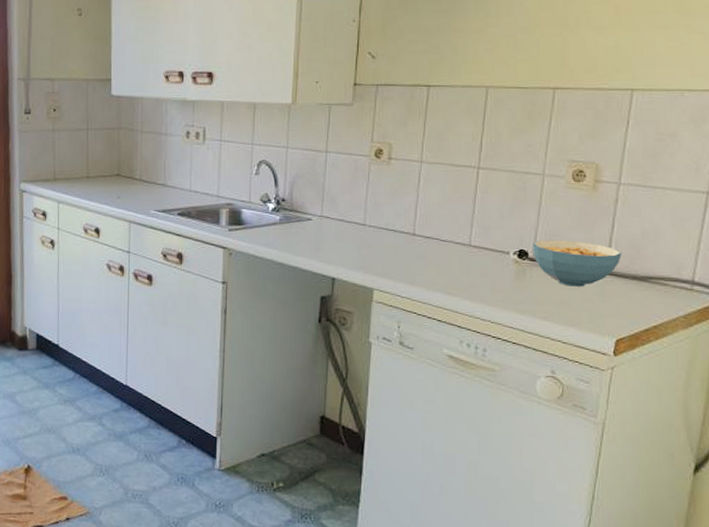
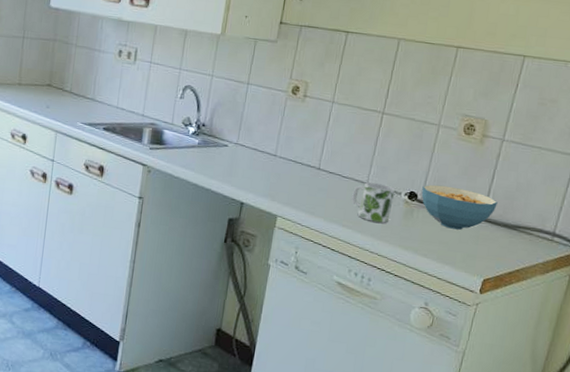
mug: none [454,243,503,287] -> present [352,181,396,223]

